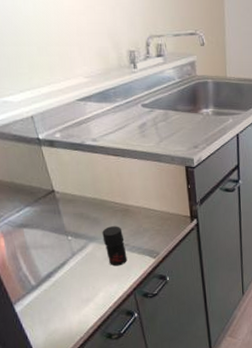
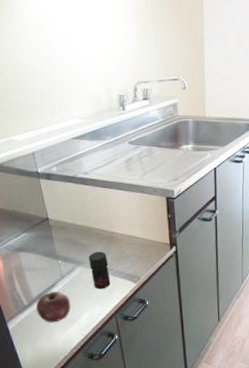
apple: none [46,269,85,303] -> present [36,291,71,323]

